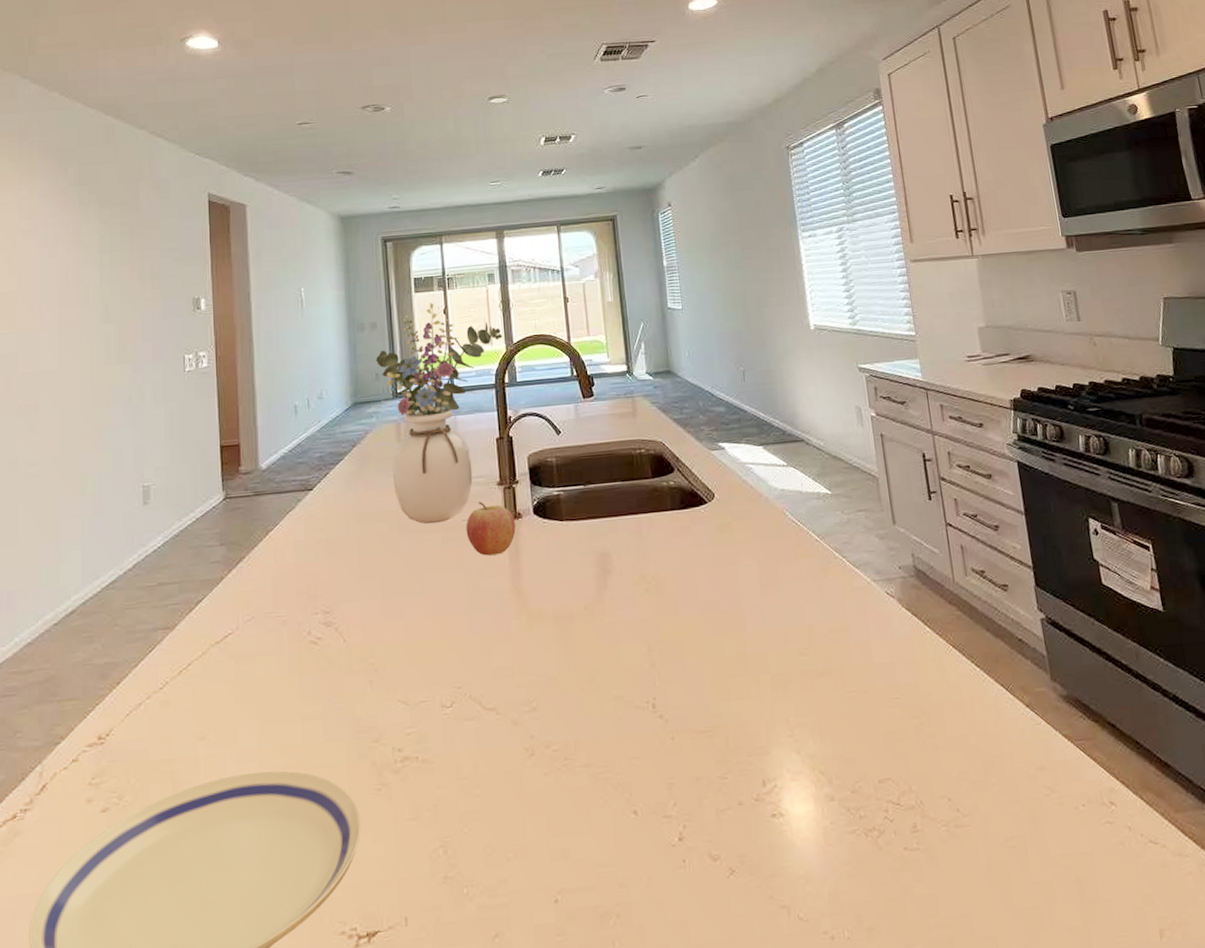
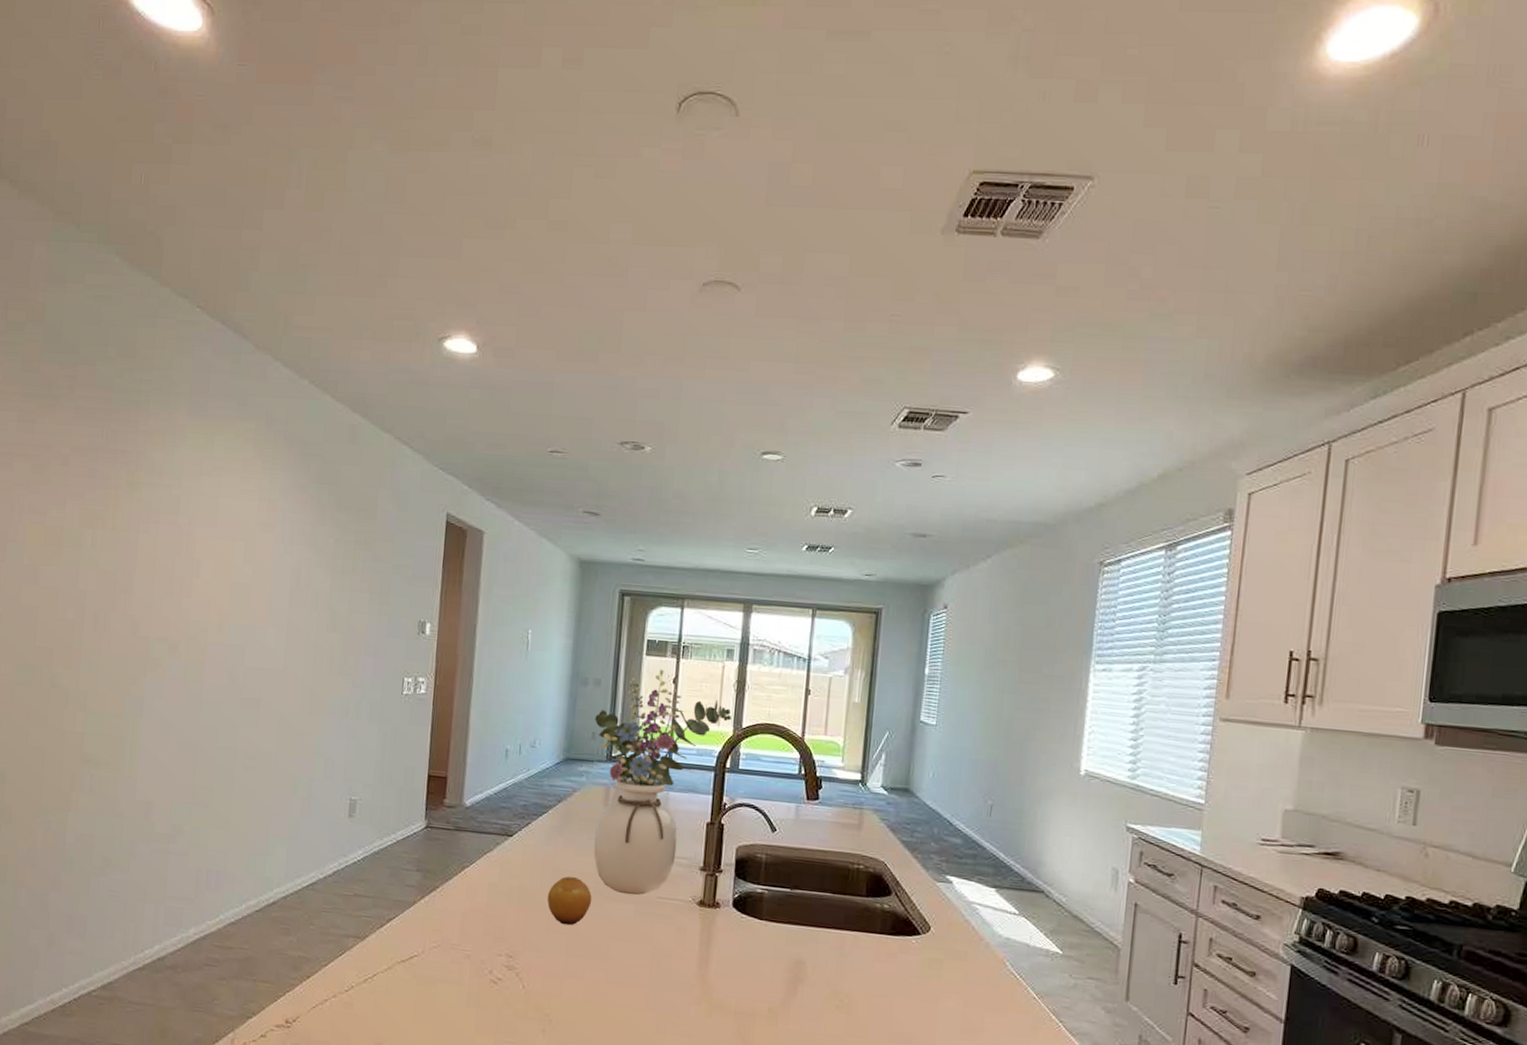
fruit: none [355,518,400,568] -> present [547,876,592,926]
fruit: present [465,502,516,556] -> none [659,883,712,939]

